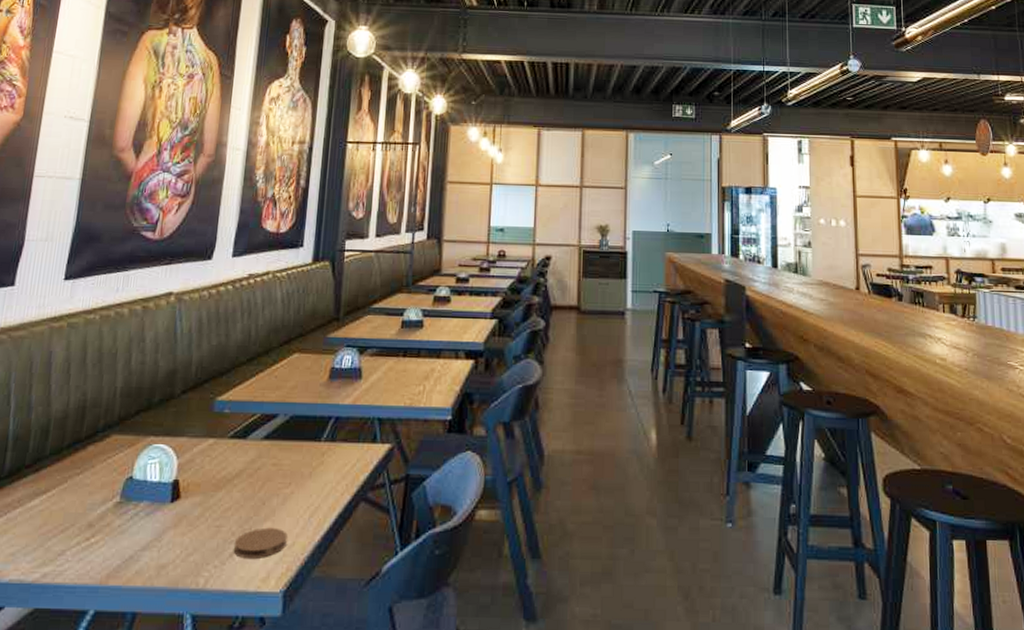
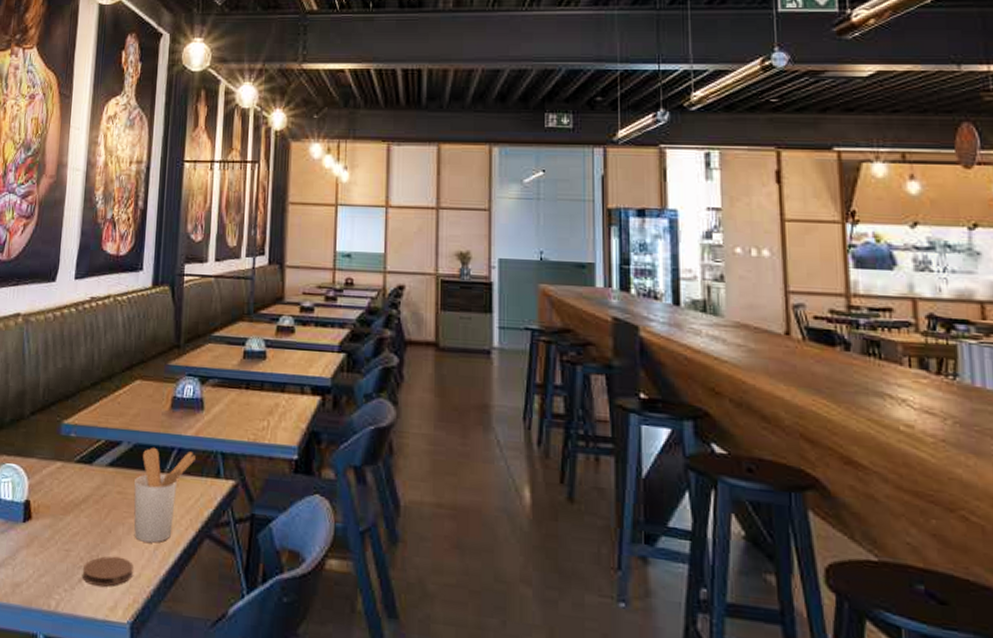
utensil holder: none [289,417,353,511] -> present [134,447,196,543]

